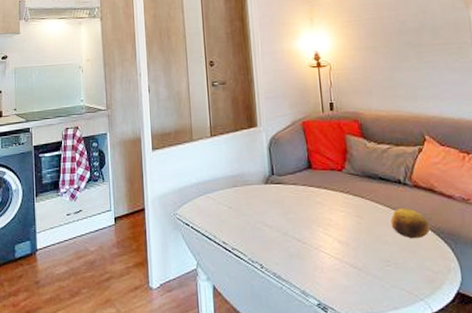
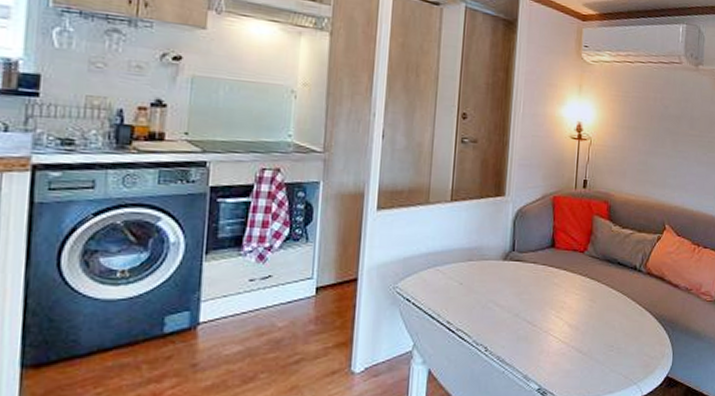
fruit: present [390,208,431,239] -> none [620,295,655,325]

